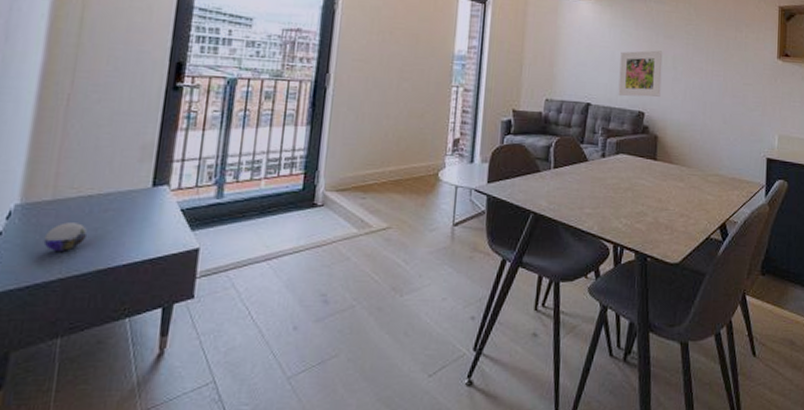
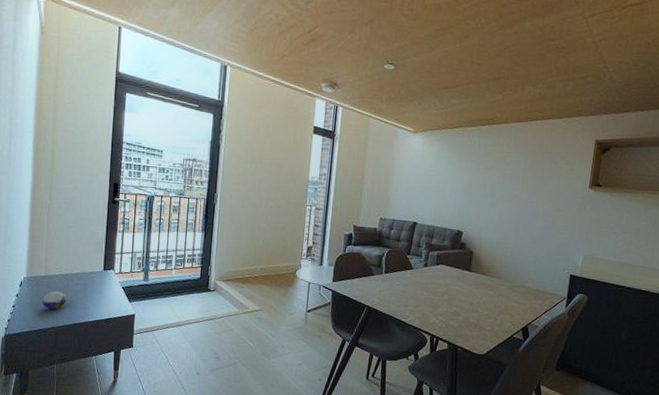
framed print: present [618,50,663,98] -> none [441,179,482,219]

